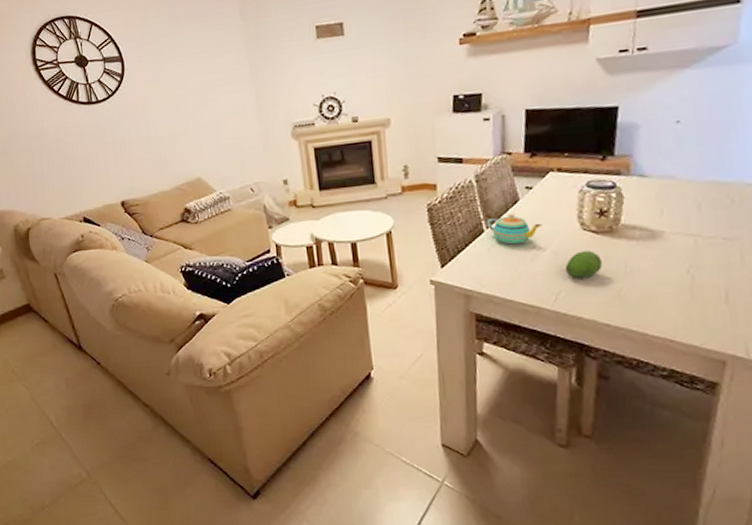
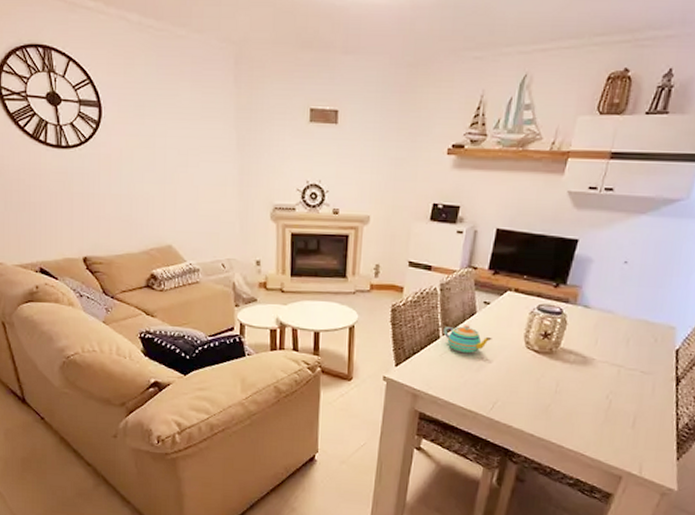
fruit: present [564,250,602,278] -> none [505,367,538,391]

